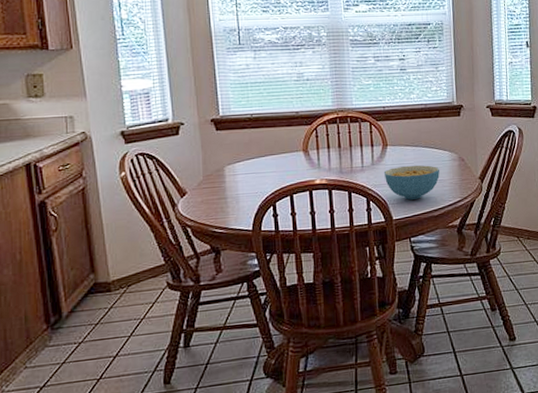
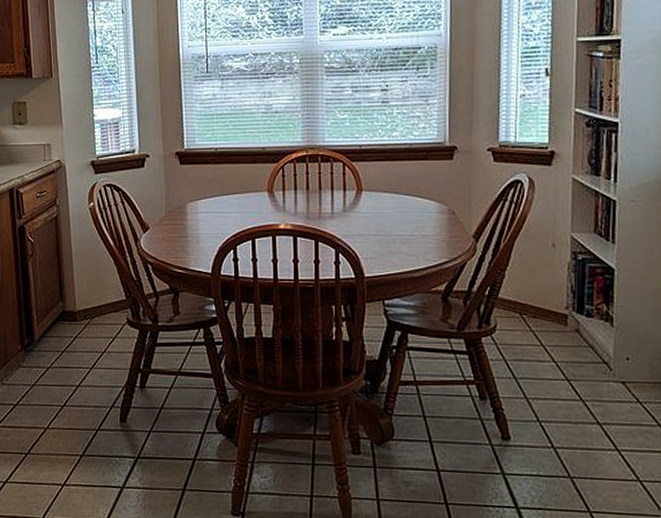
cereal bowl: present [383,165,440,200] -> none [356,215,423,255]

